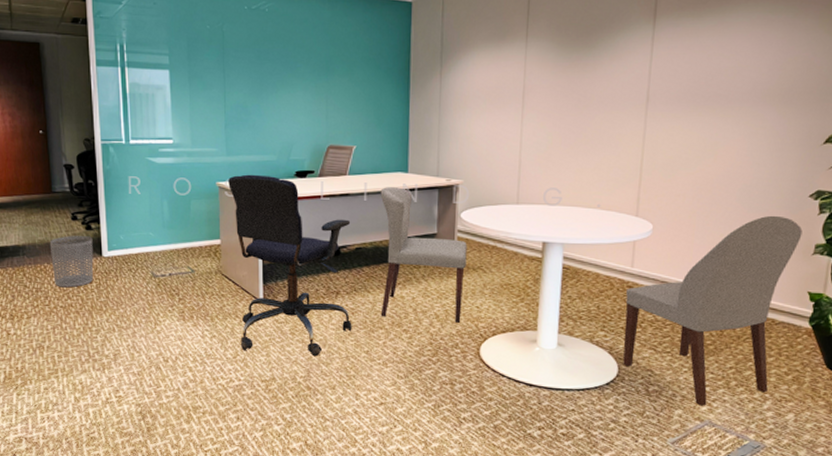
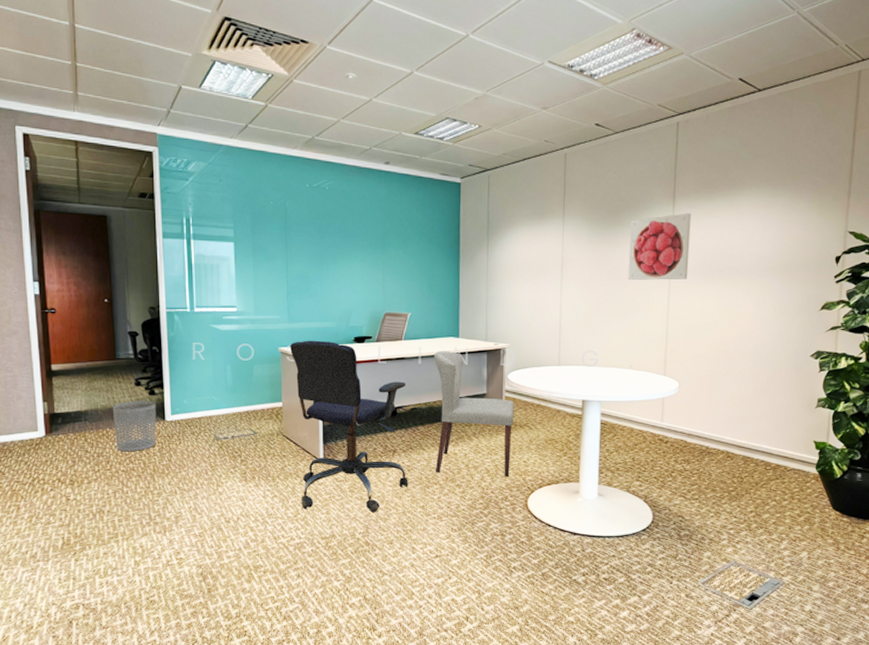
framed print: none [598,33,675,110] -> present [627,213,691,281]
chair: present [623,215,803,406] -> none [657,373,807,548]

